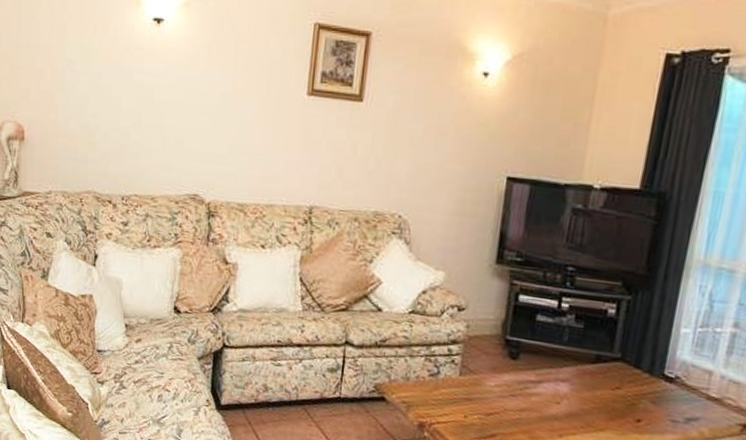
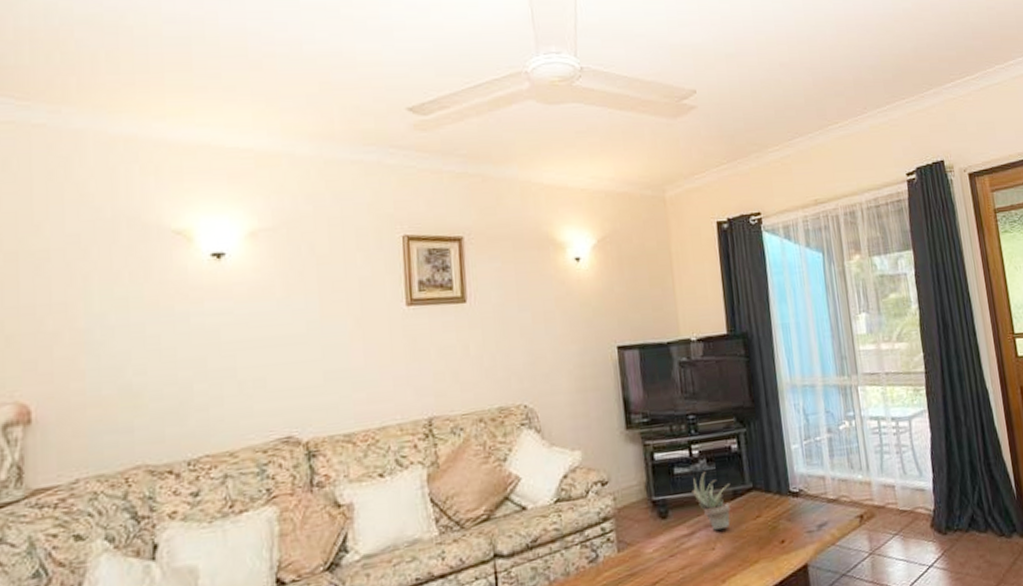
succulent plant: none [550,327,596,389] -> present [692,472,731,531]

